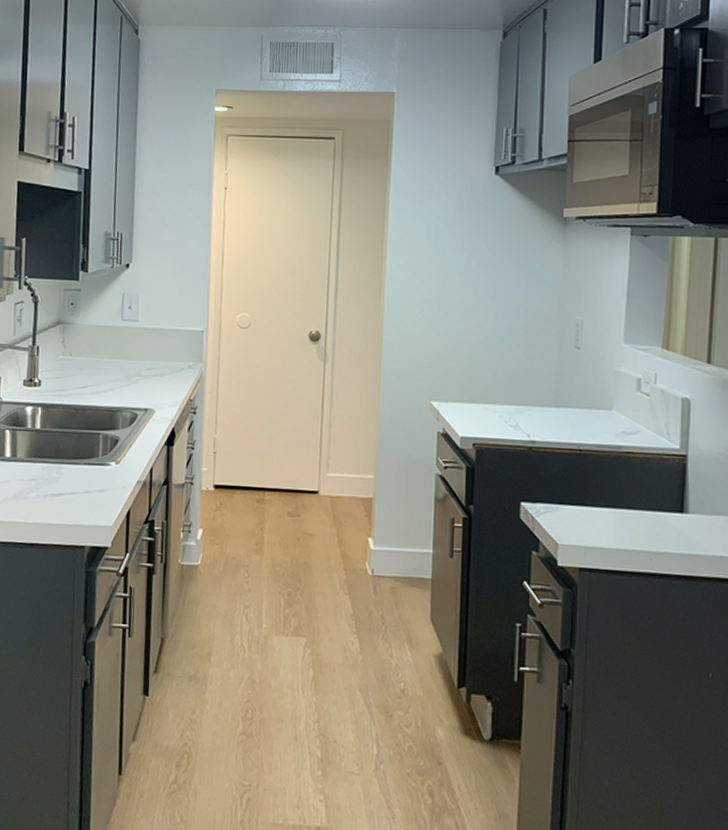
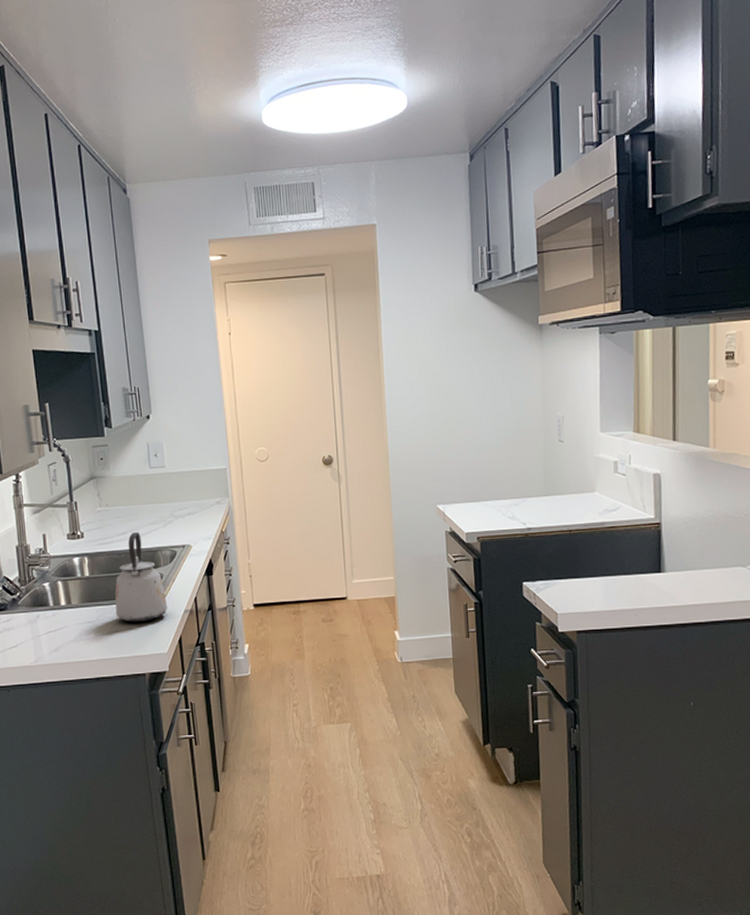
kettle: none [62,387,120,488] -> present [115,531,168,623]

